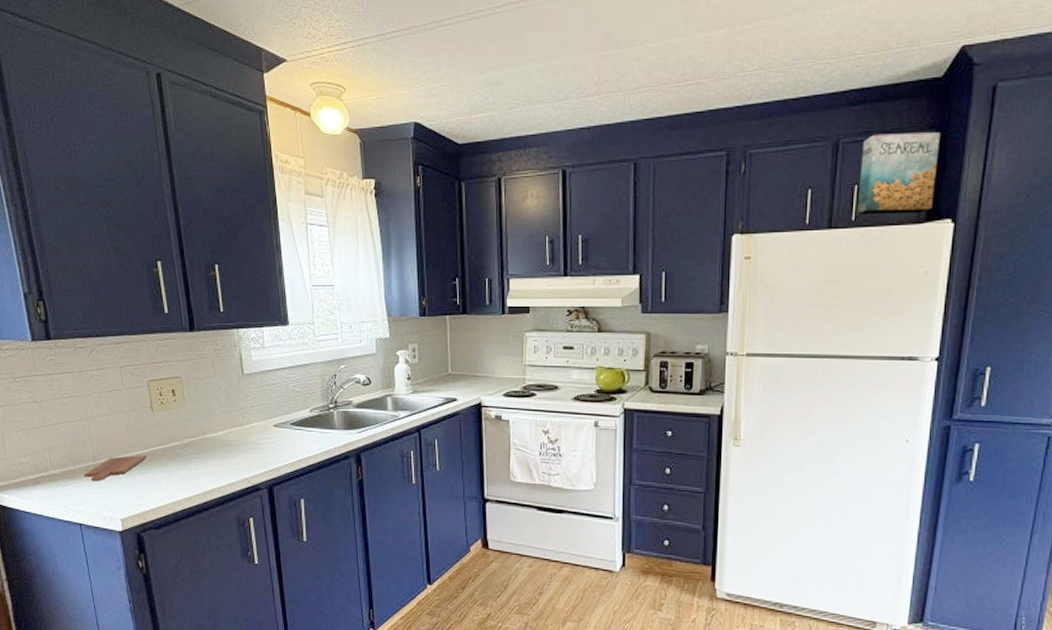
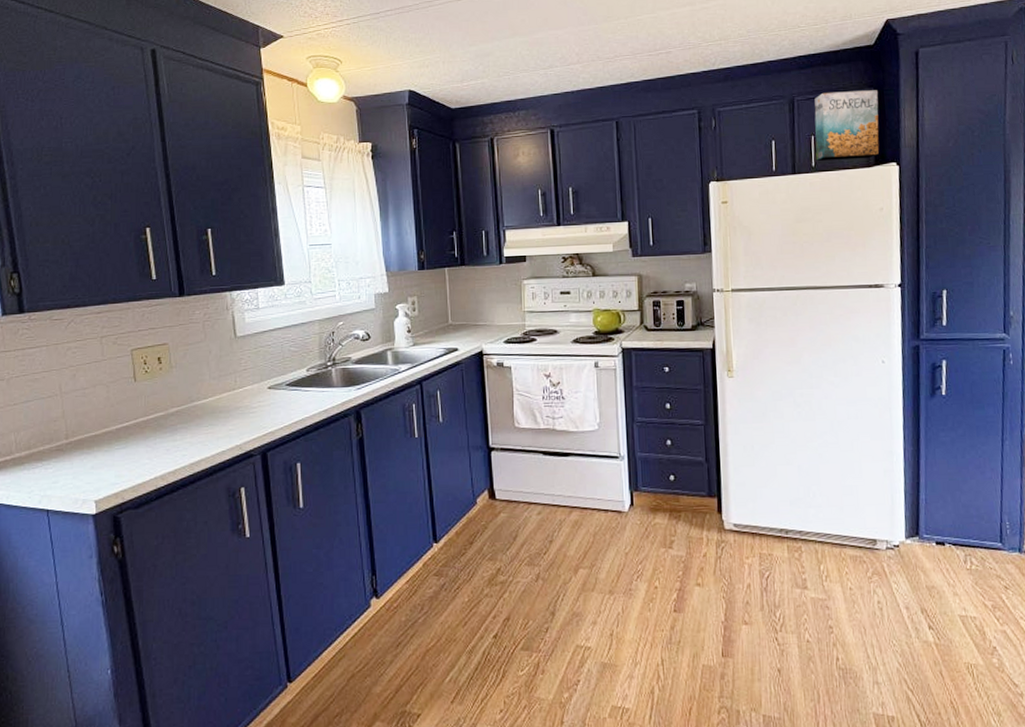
cutting board: present [84,455,147,481] -> none [54,429,127,461]

